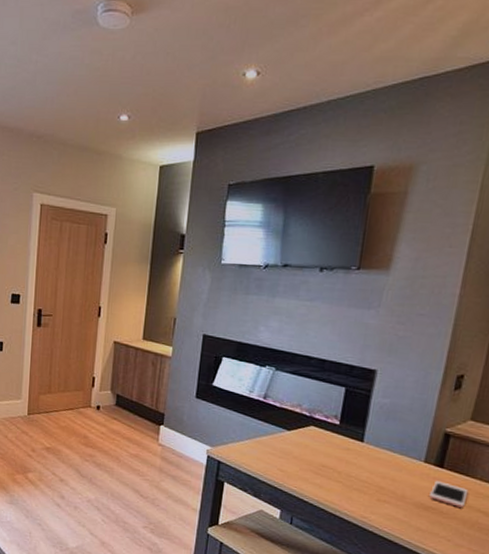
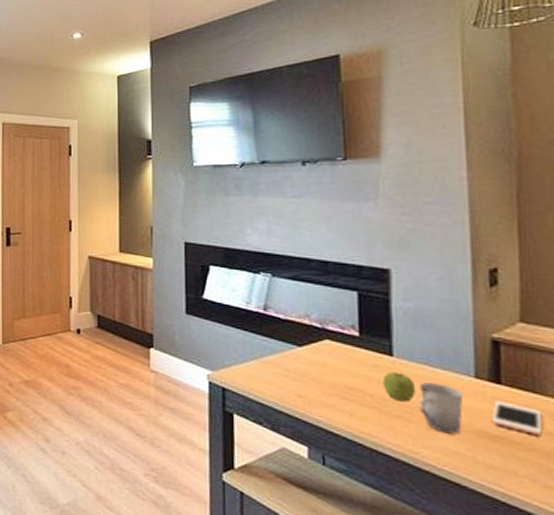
fruit: none [350,454,377,479] -> present [383,372,416,402]
cup: none [375,464,413,505] -> present [419,382,464,435]

